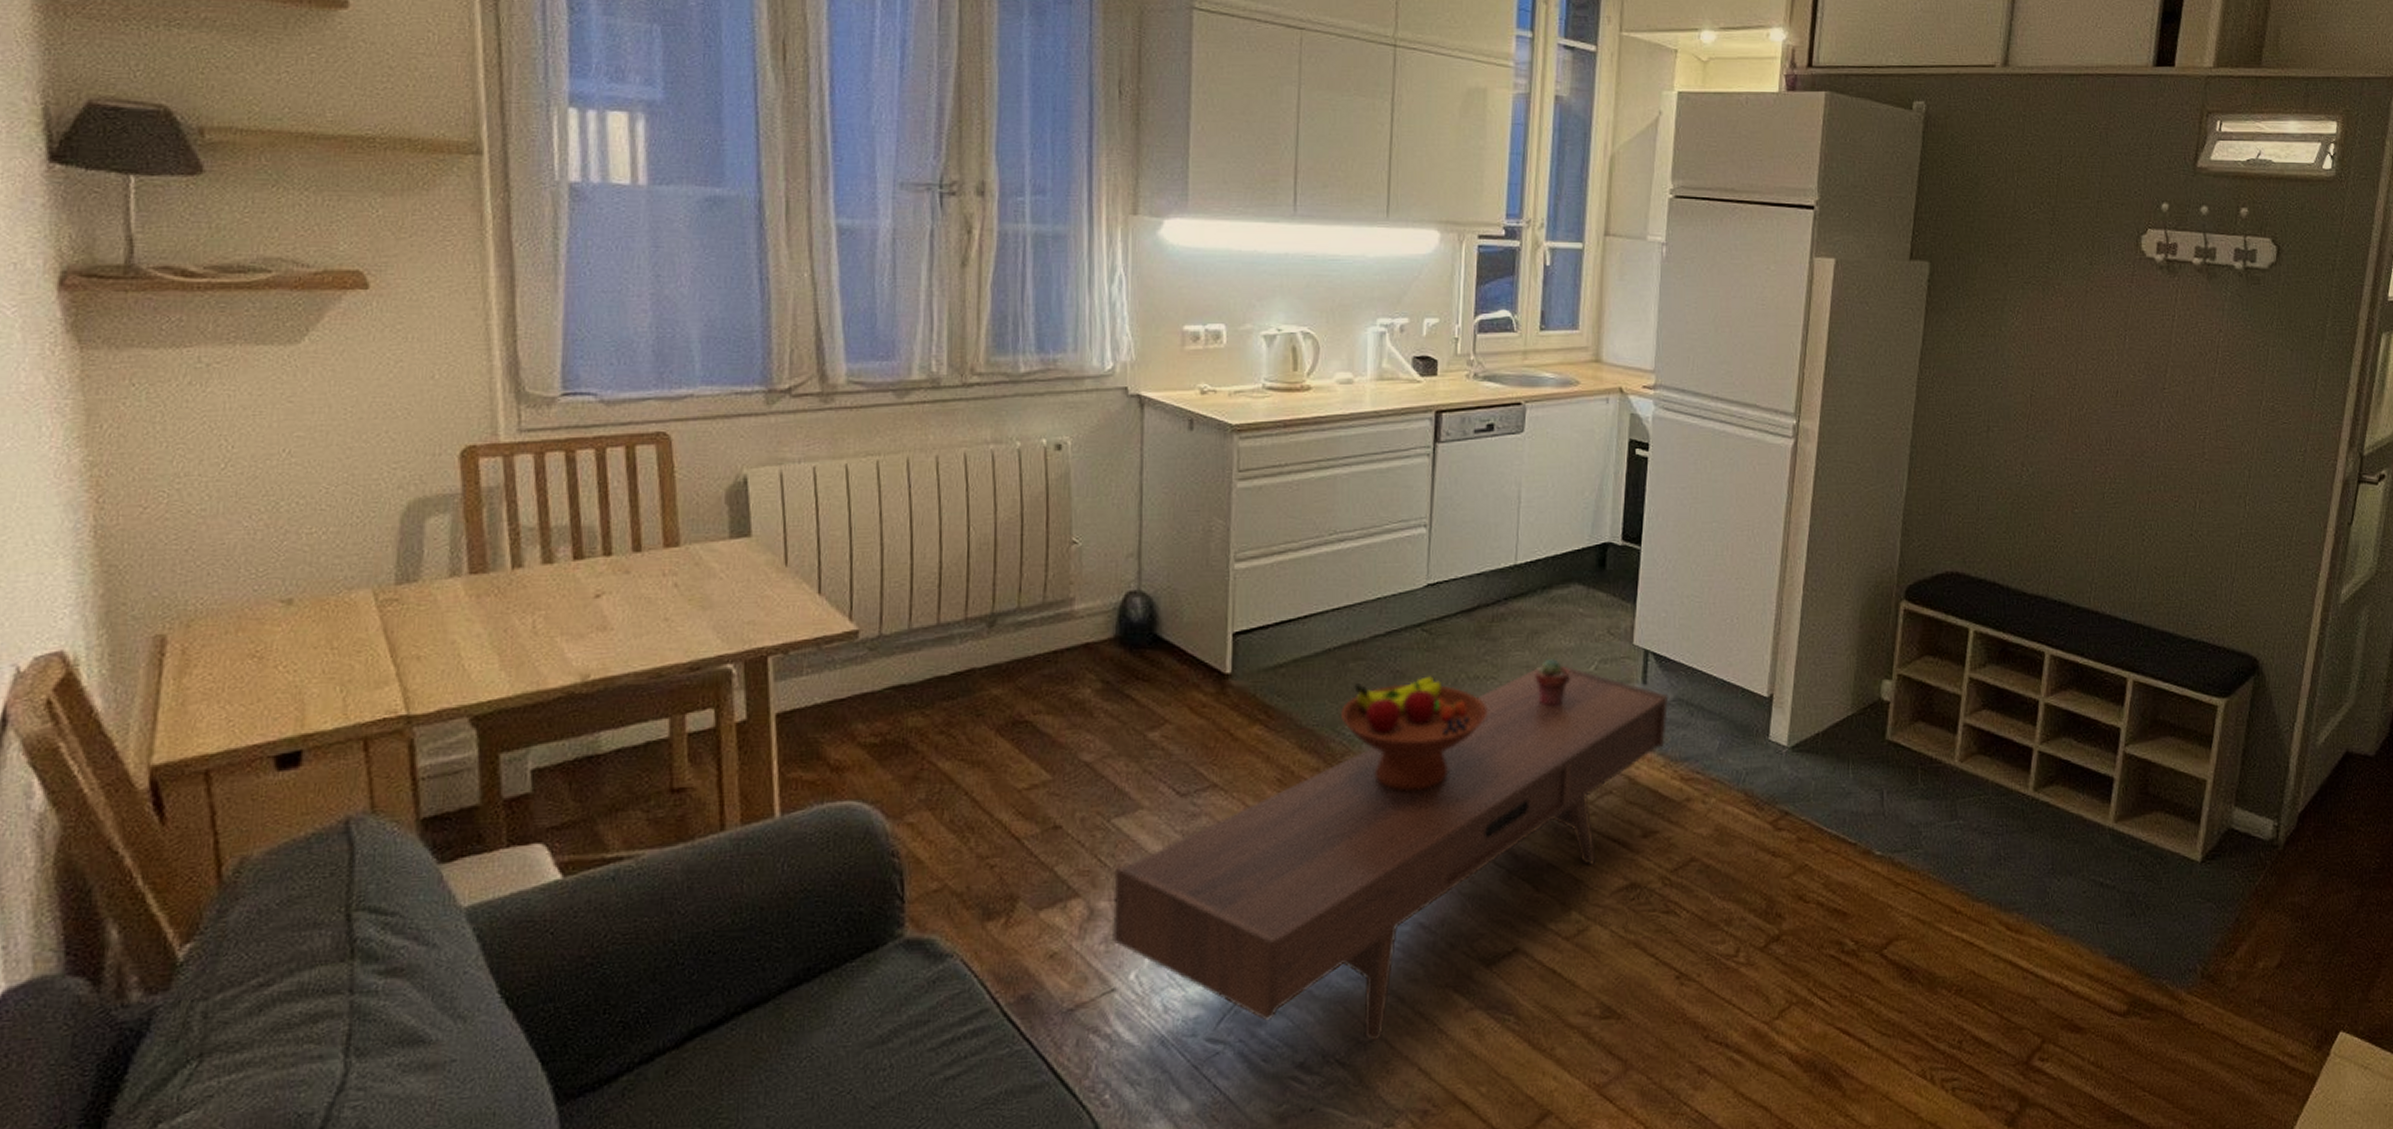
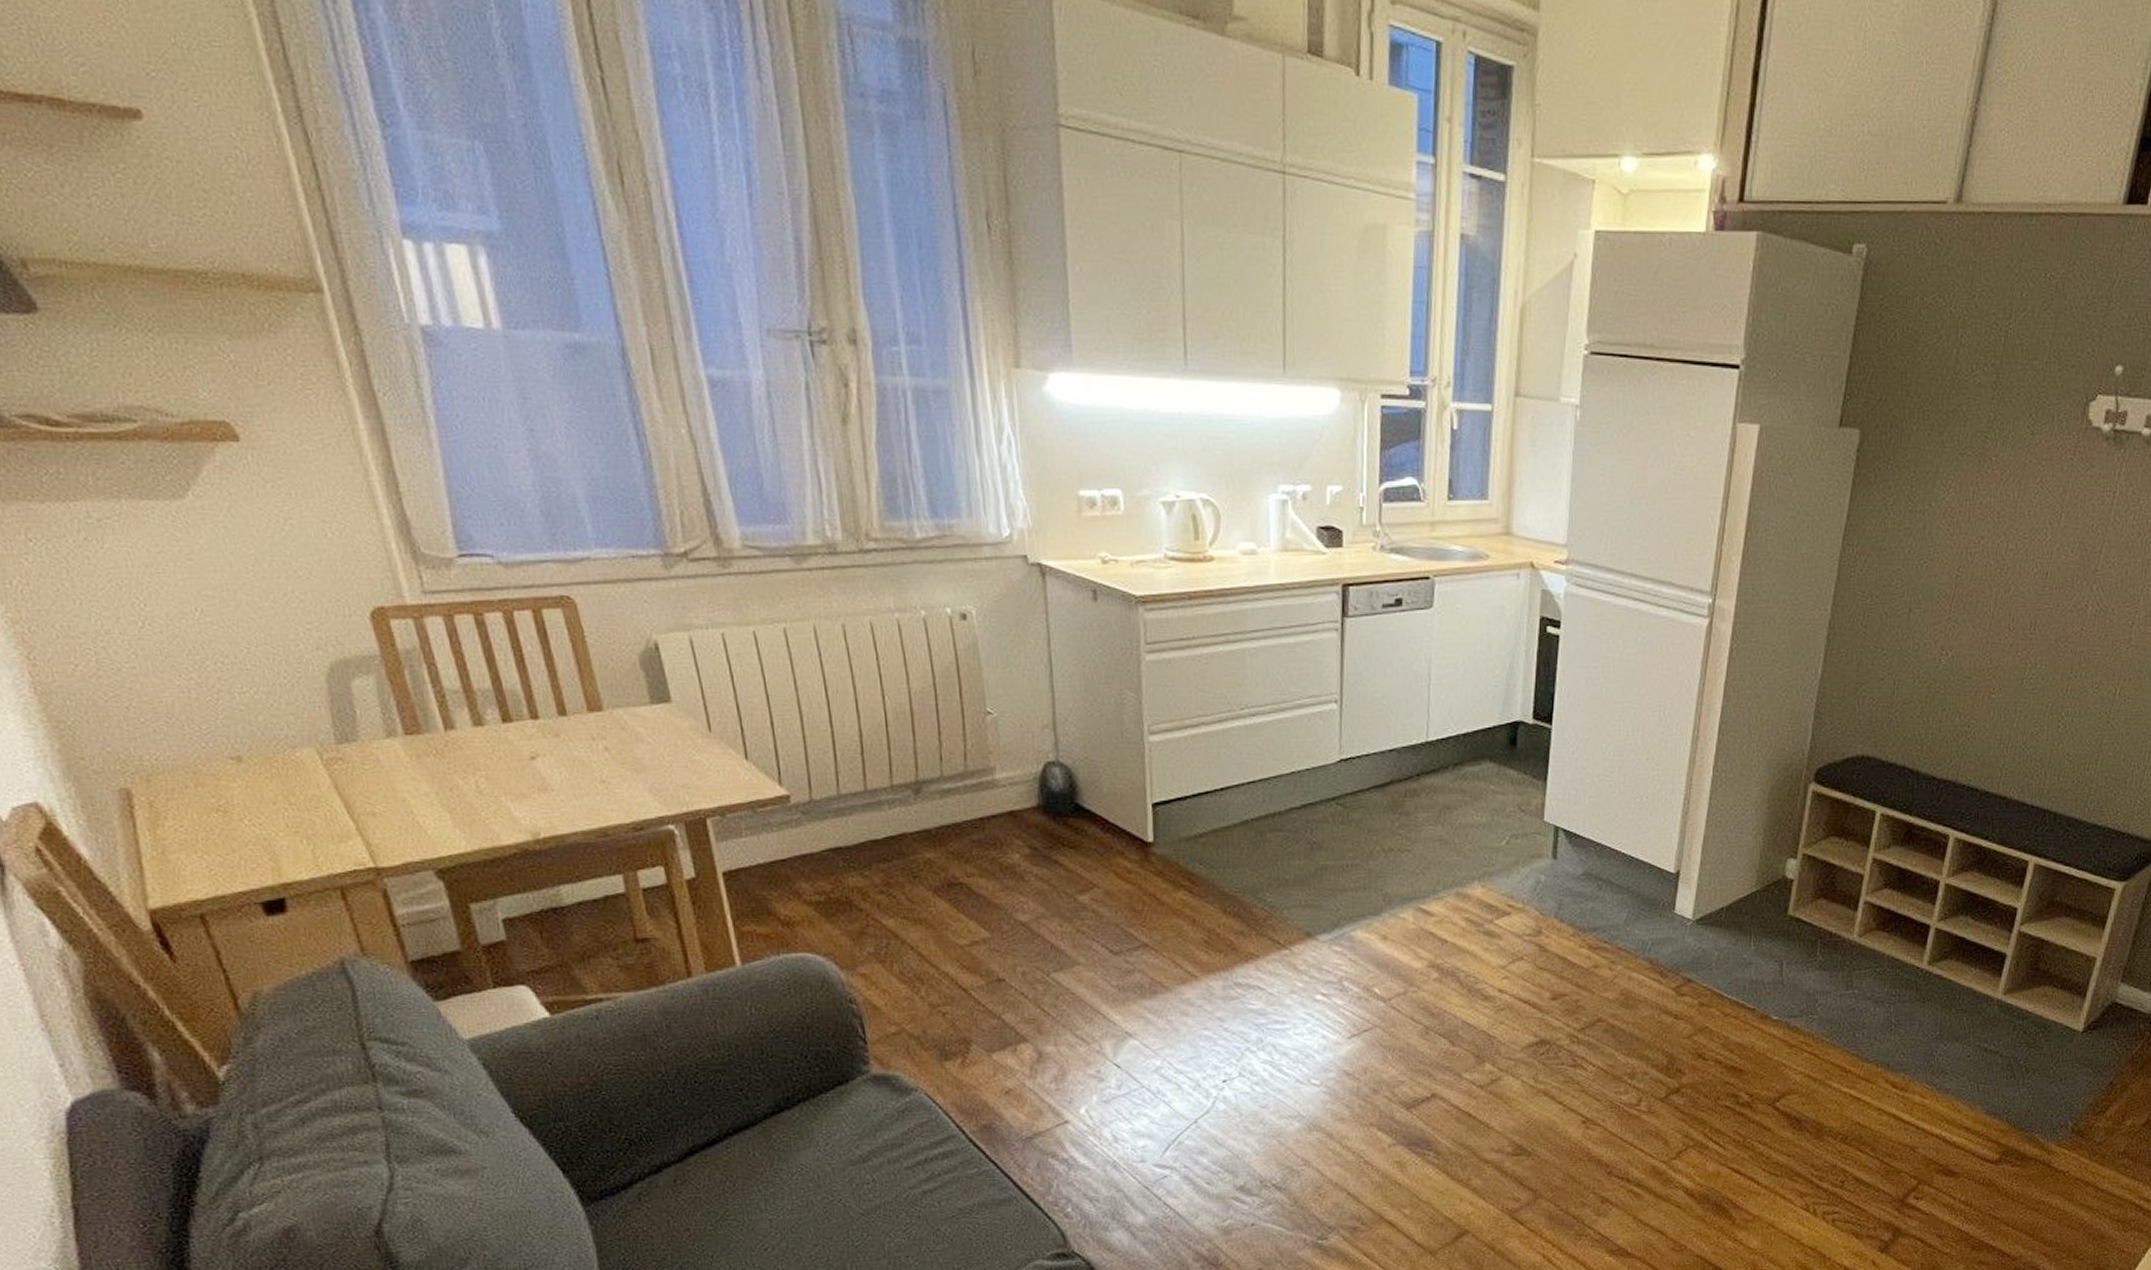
coffee table: present [1113,665,1669,1042] -> none [1057,839,1578,1170]
fruit bowl: present [1341,676,1488,791] -> none [1261,848,1403,954]
potted succulent: present [1535,658,1570,707] -> none [1448,832,1482,879]

